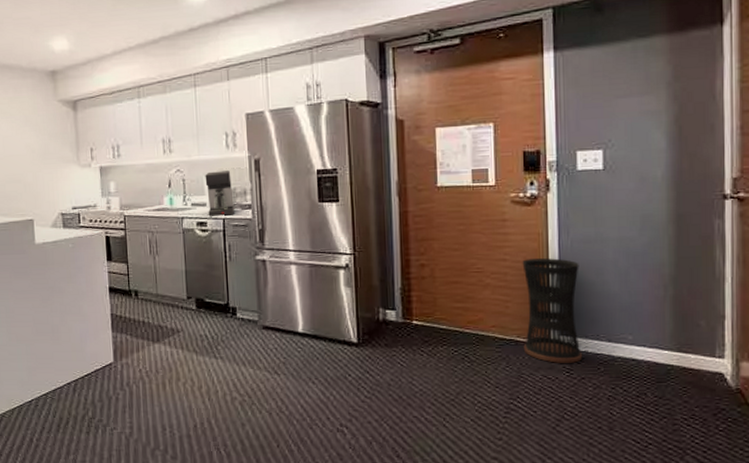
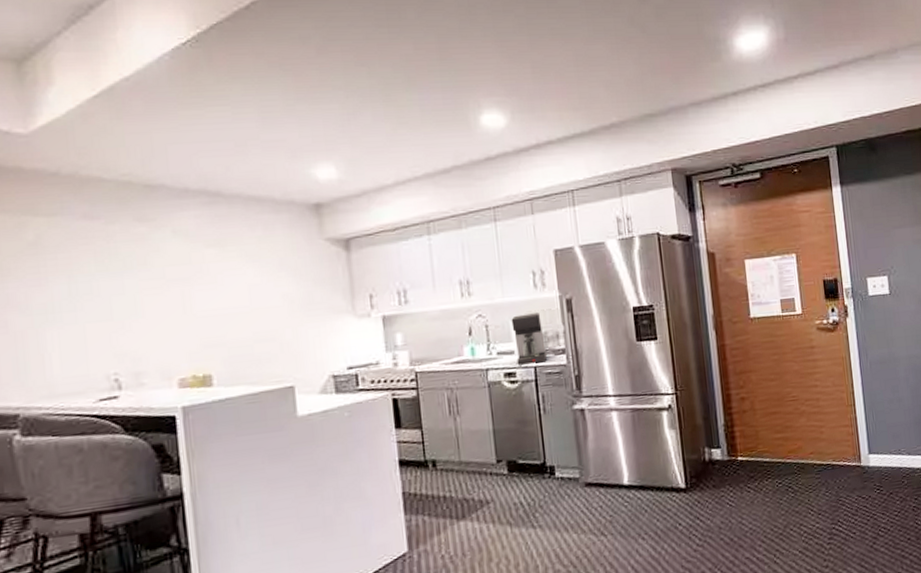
umbrella stand: present [522,258,583,363] -> none [831,380,890,483]

